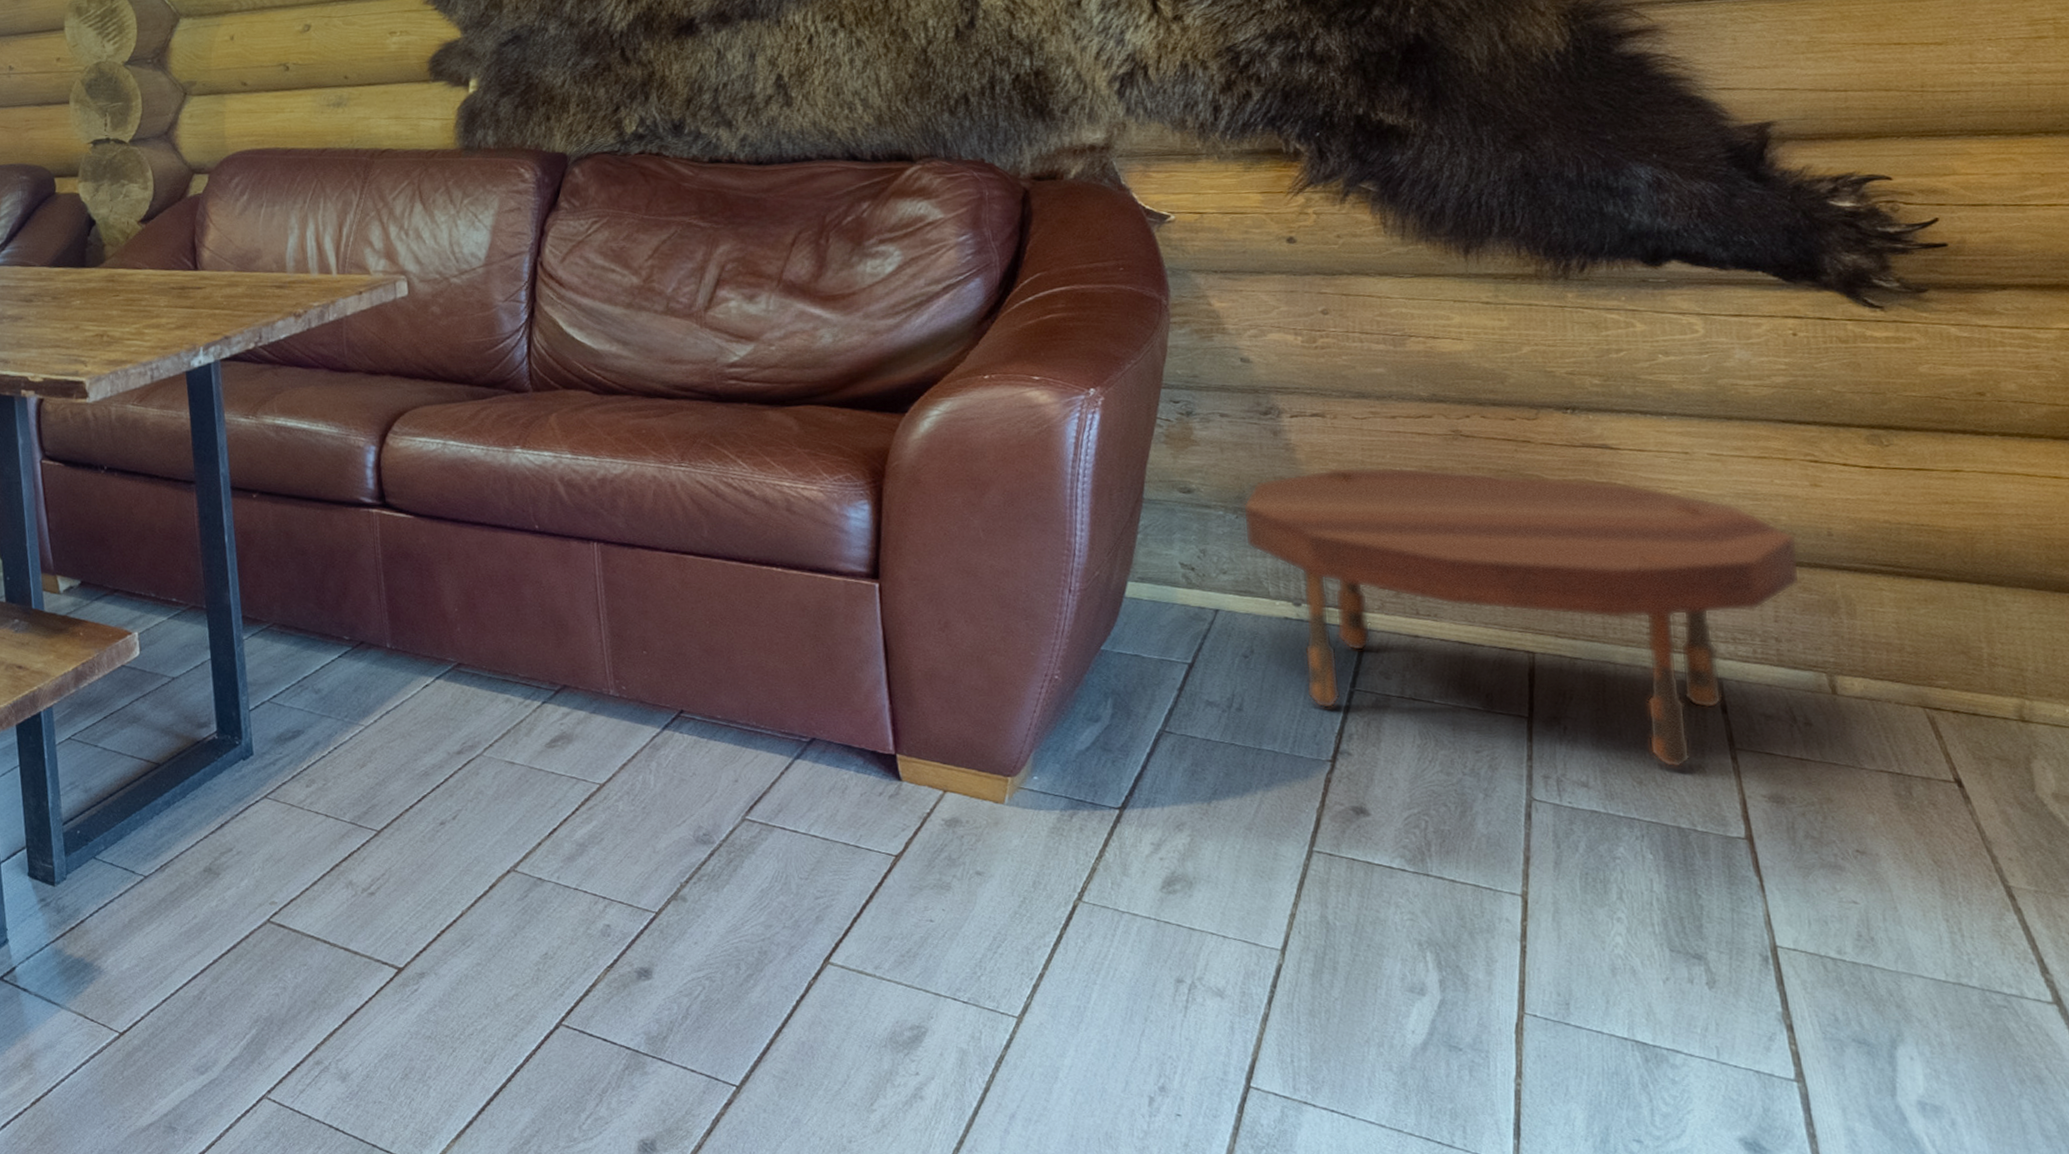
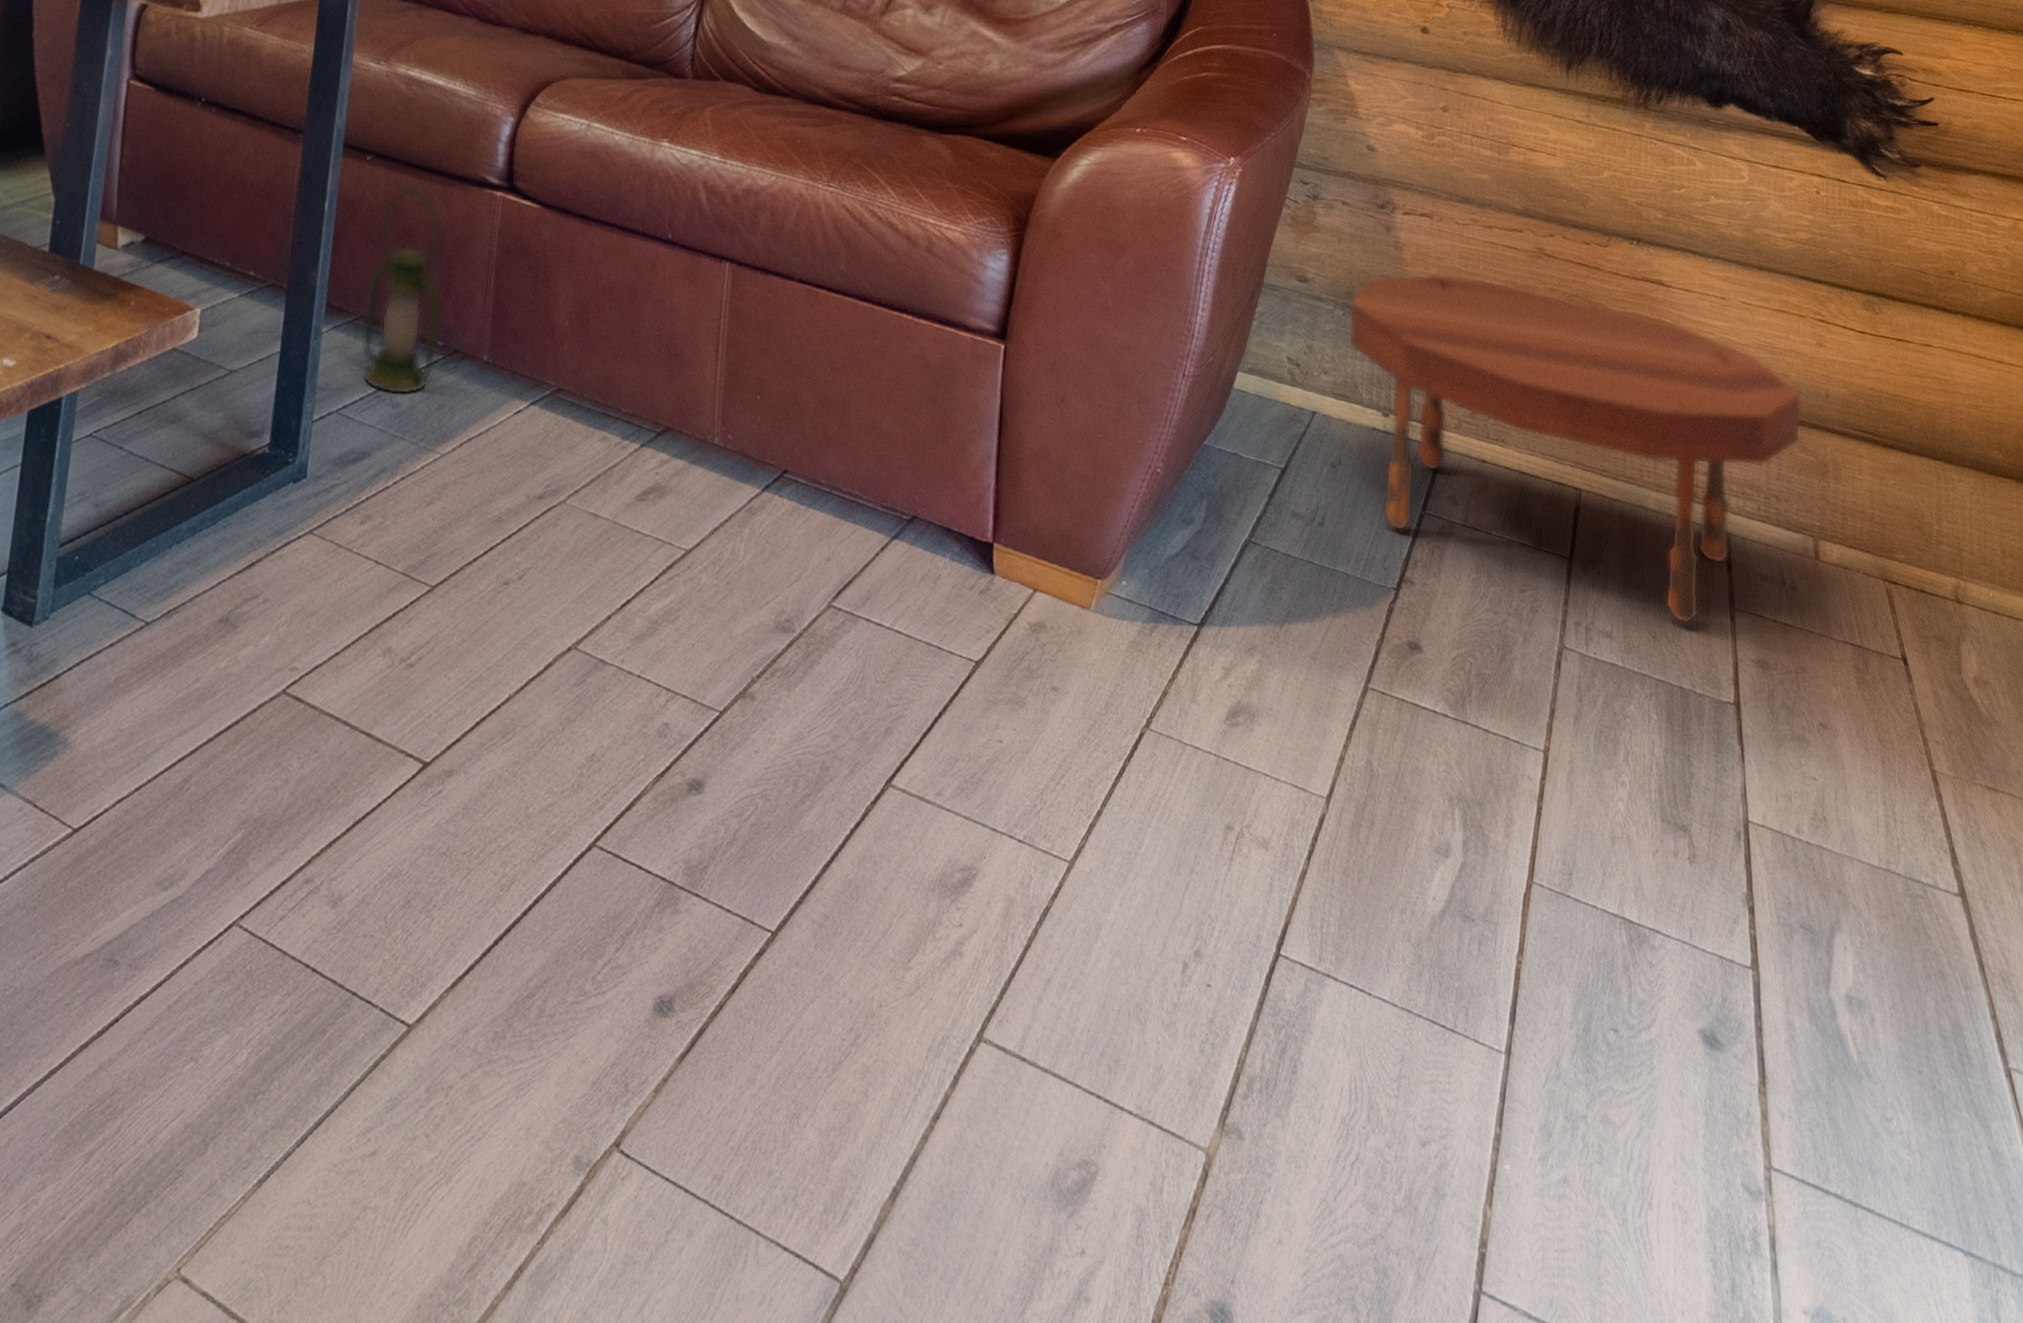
lantern: none [274,514,346,683] -> present [361,187,443,395]

